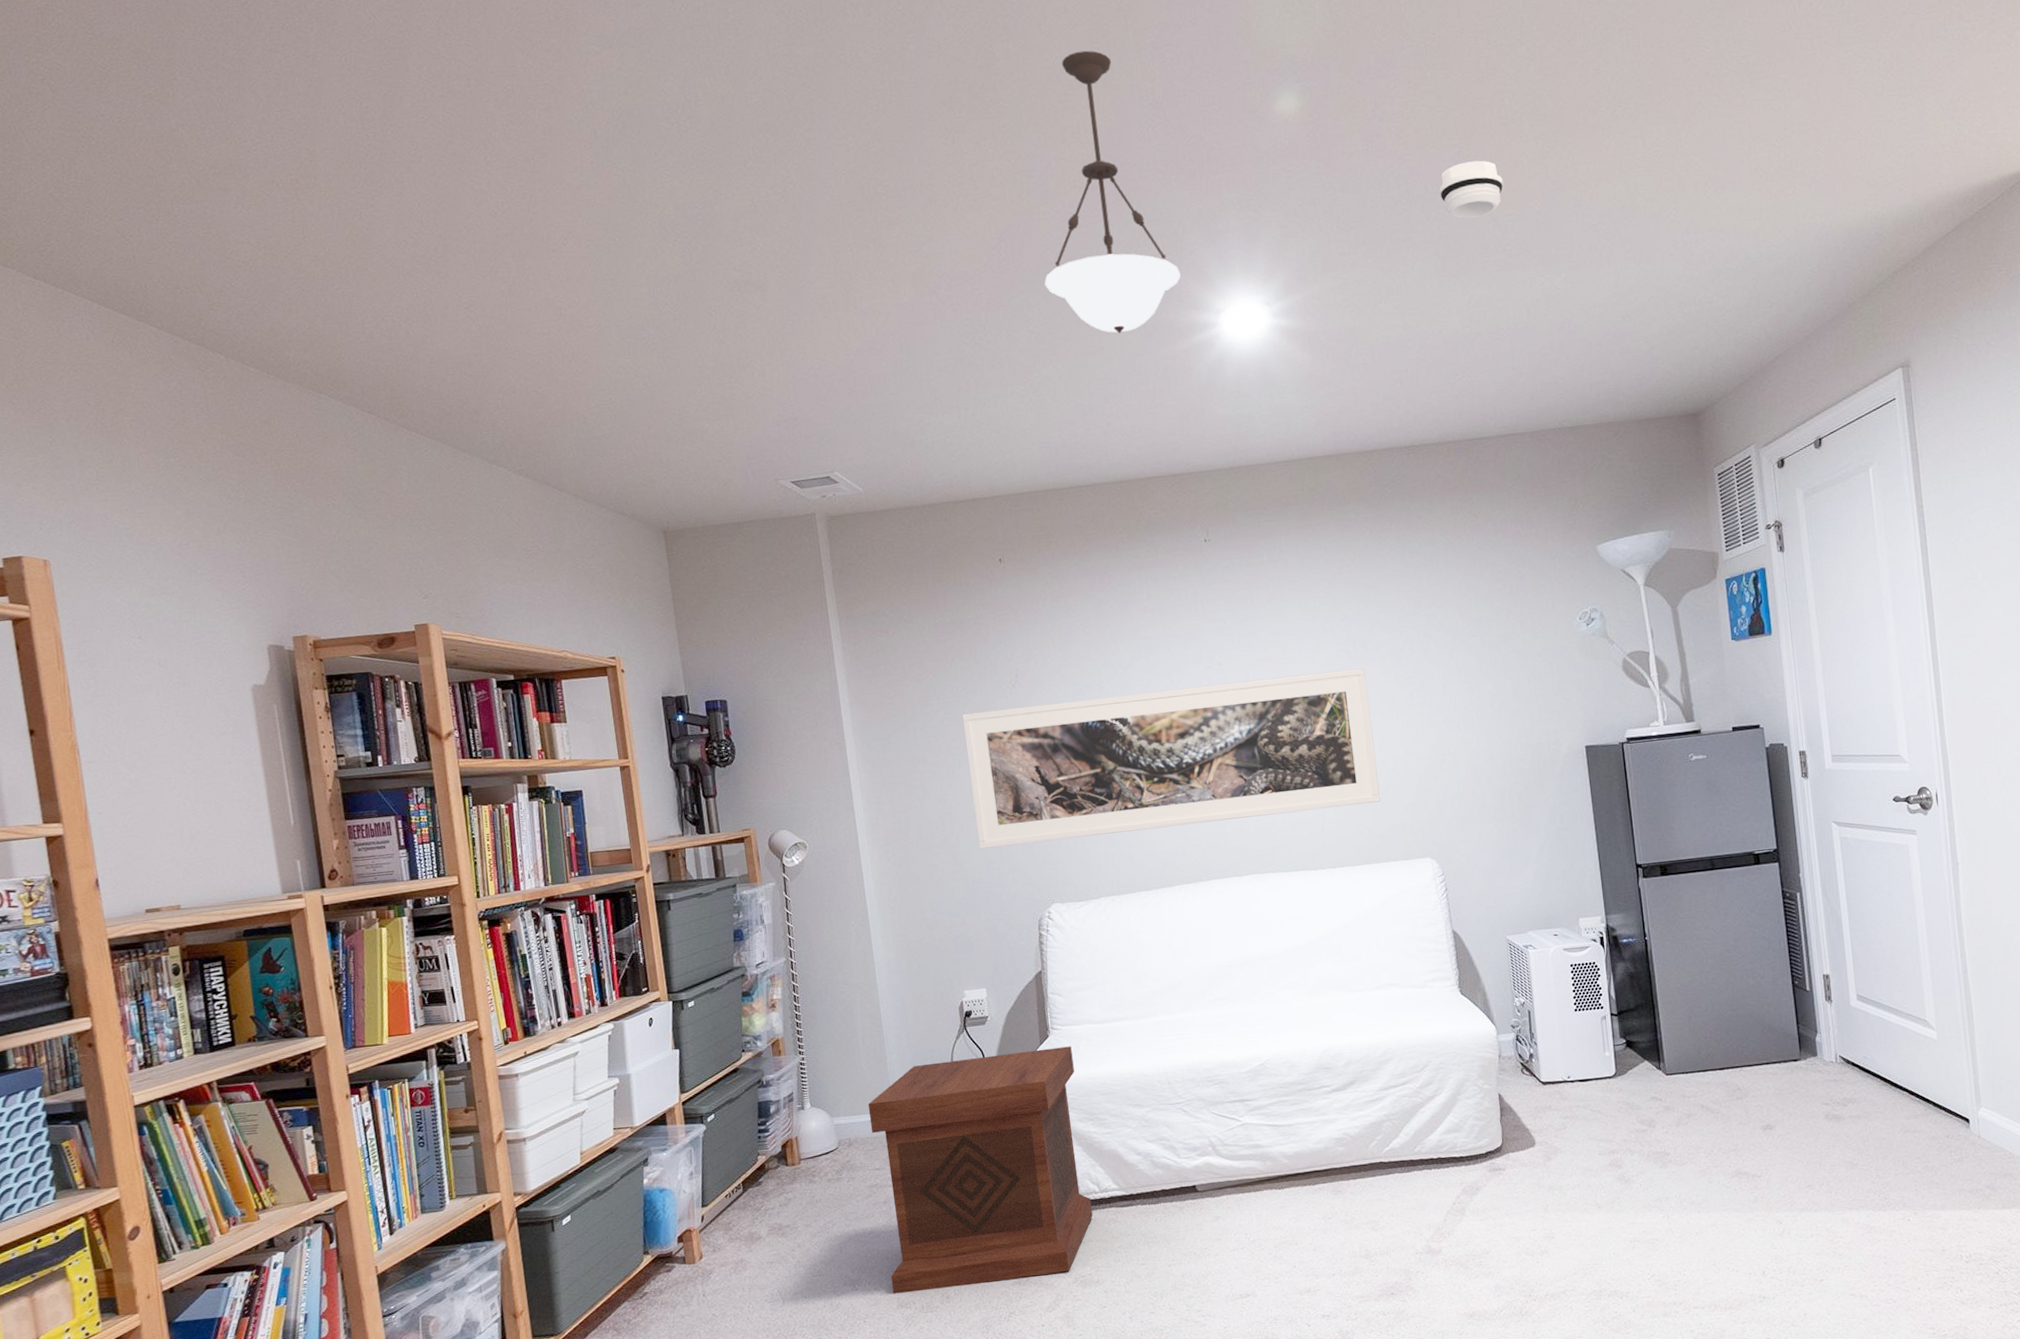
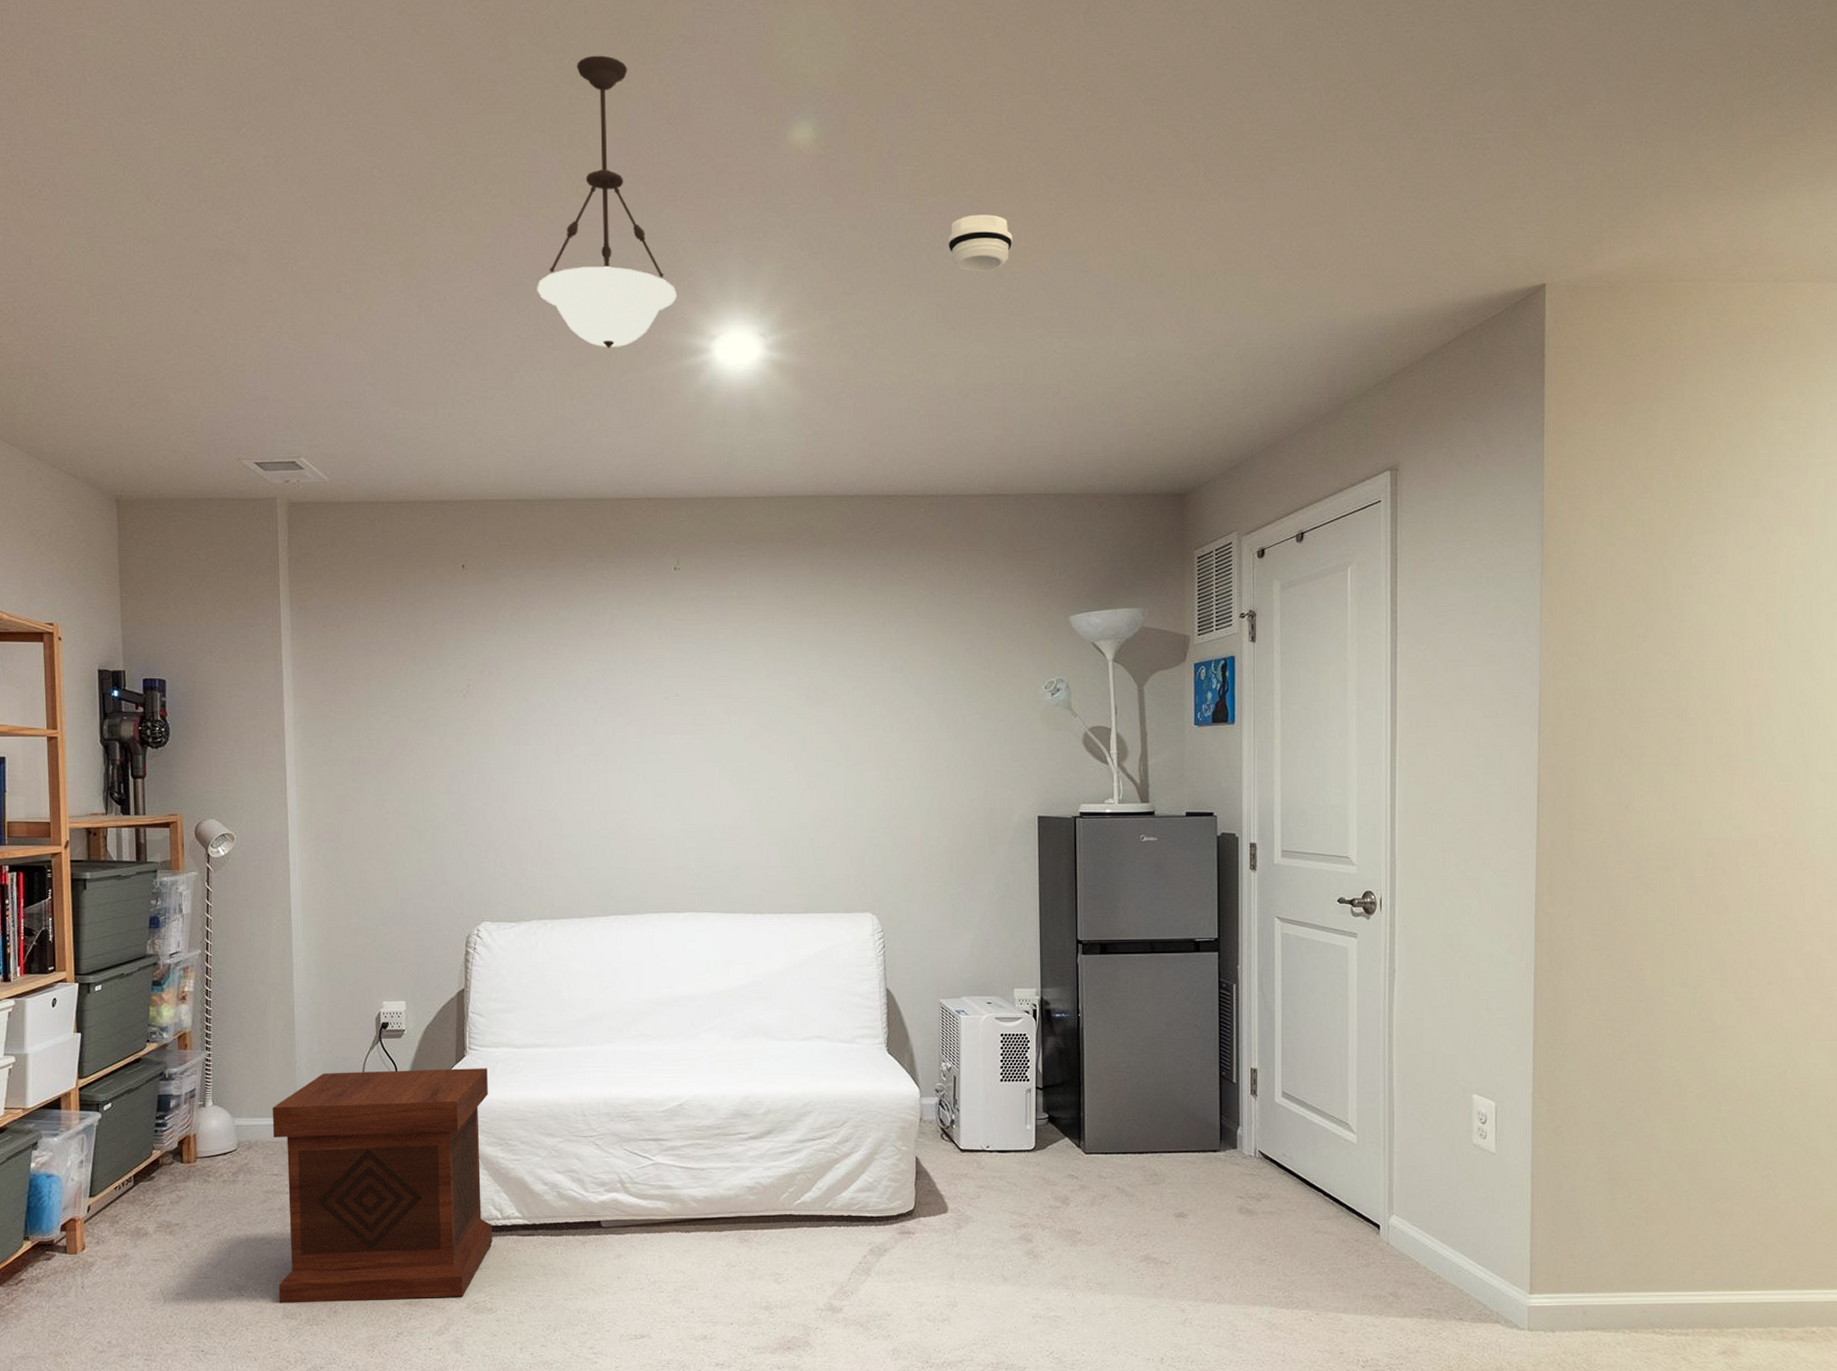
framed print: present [962,668,1380,849] -> none [408,715,826,859]

